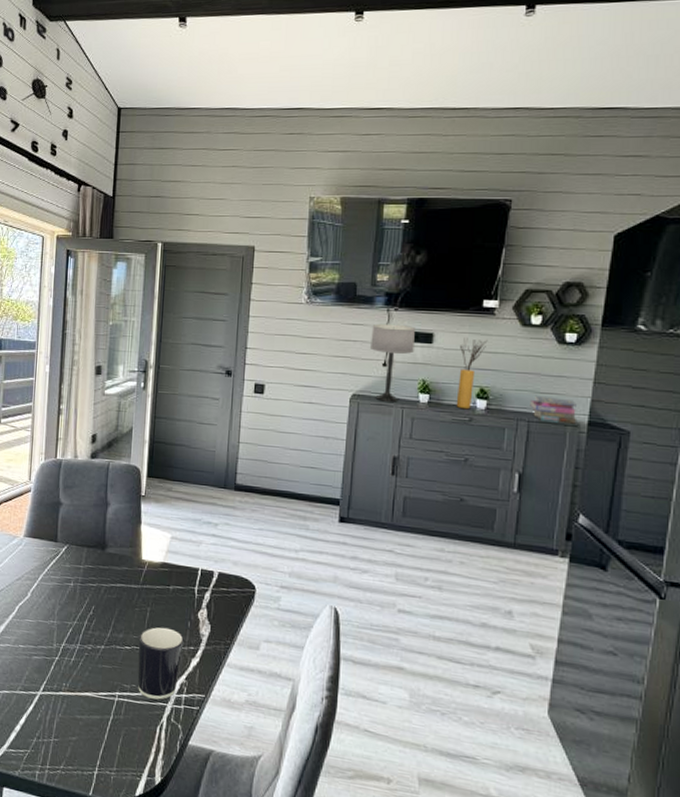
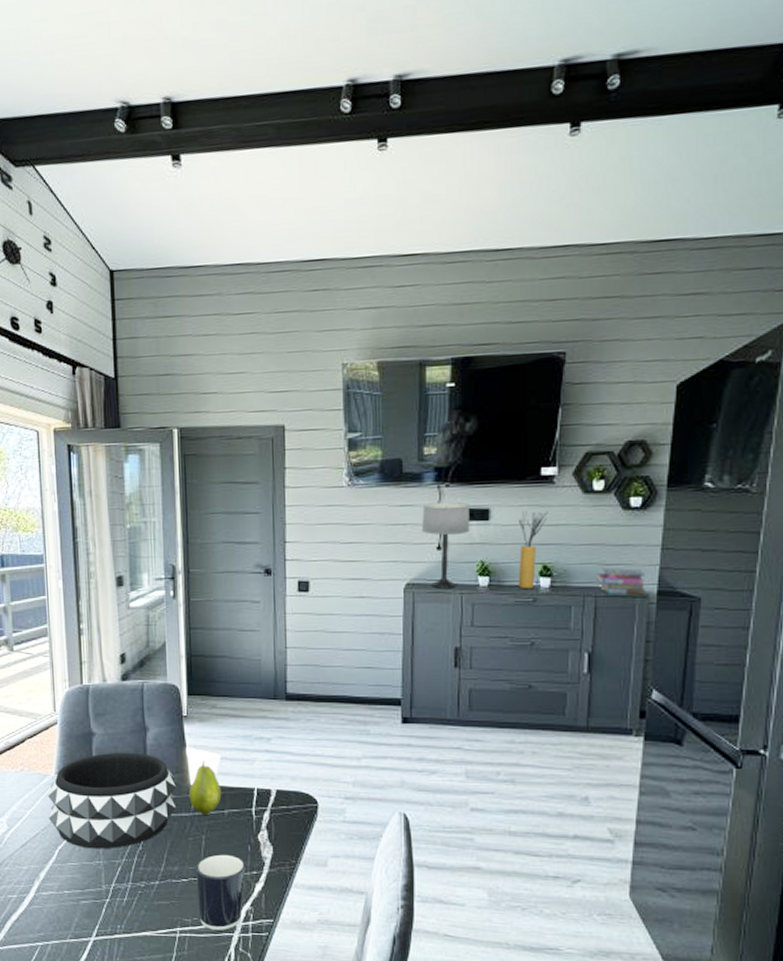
decorative bowl: none [13,522,129,611] -> present [47,752,177,849]
fruit: none [139,538,169,589] -> present [188,761,222,815]

